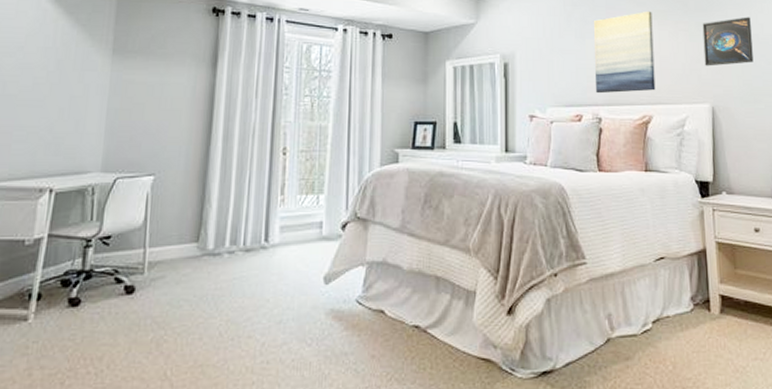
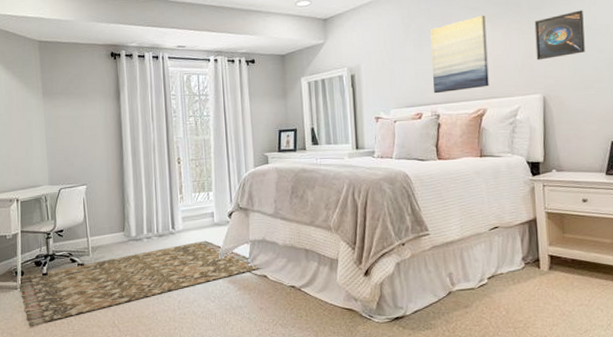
rug: none [30,259,377,379] -> present [18,240,260,327]

